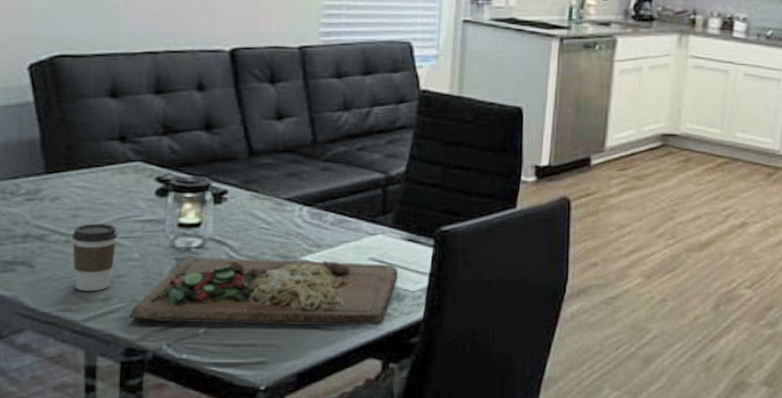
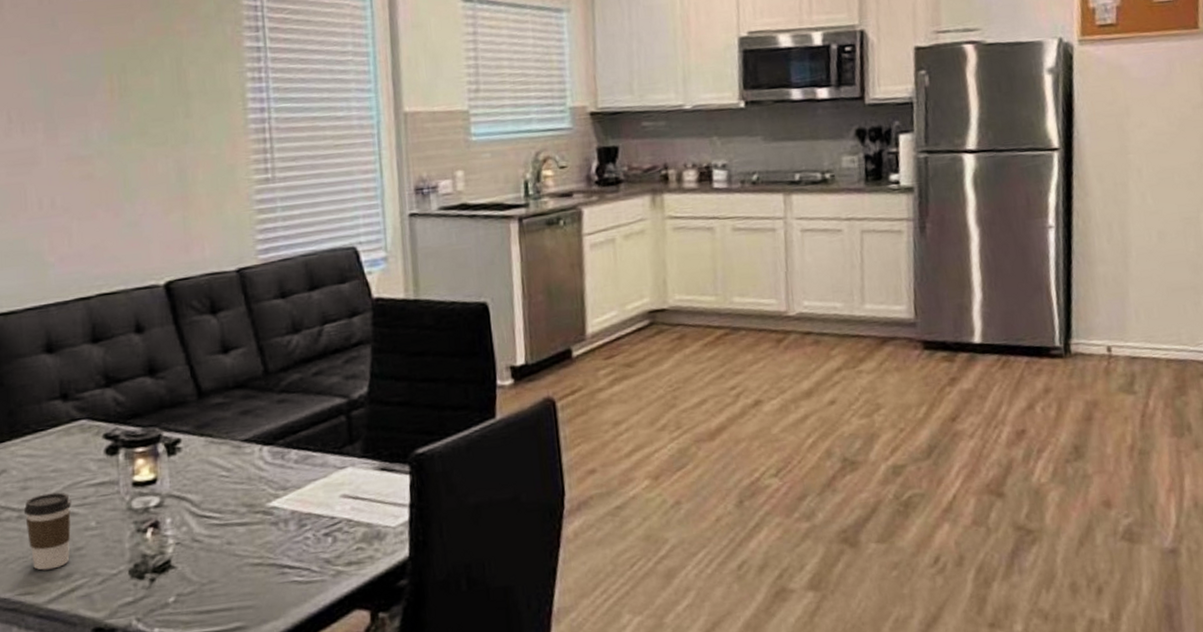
cutting board: present [129,256,398,326] -> none [93,499,375,596]

